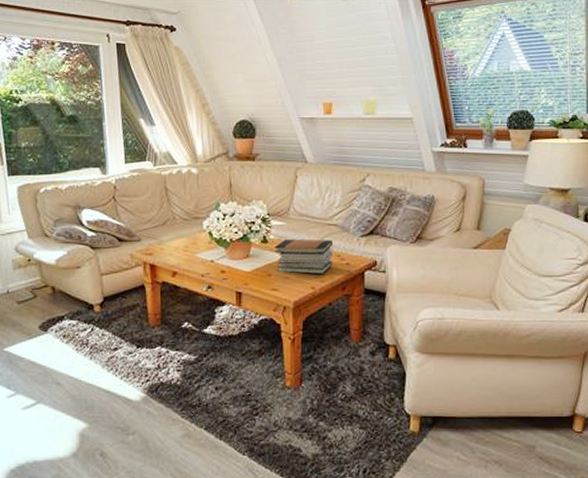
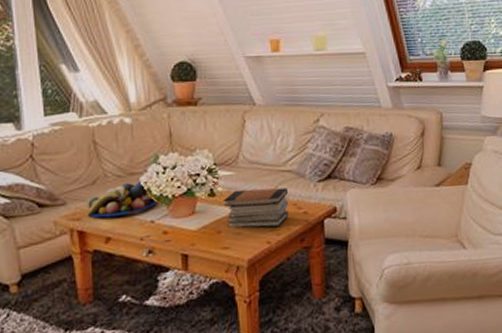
fruit bowl: none [159,224,218,255] -> present [88,180,158,217]

